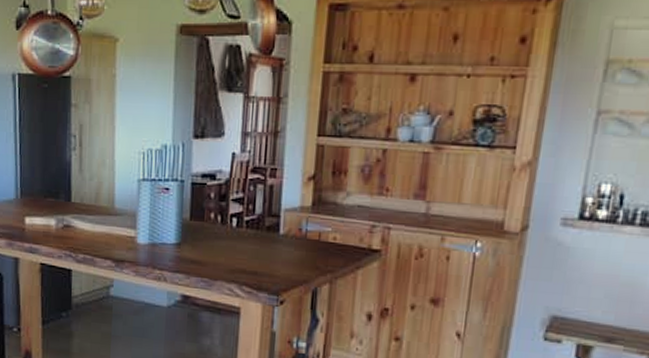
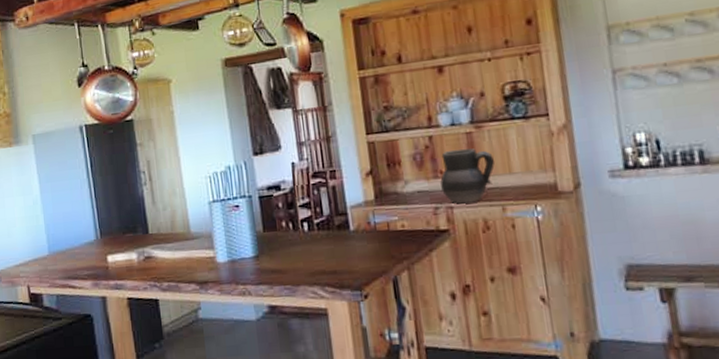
ceramic jug: none [383,168,446,228] -> present [440,148,495,205]

